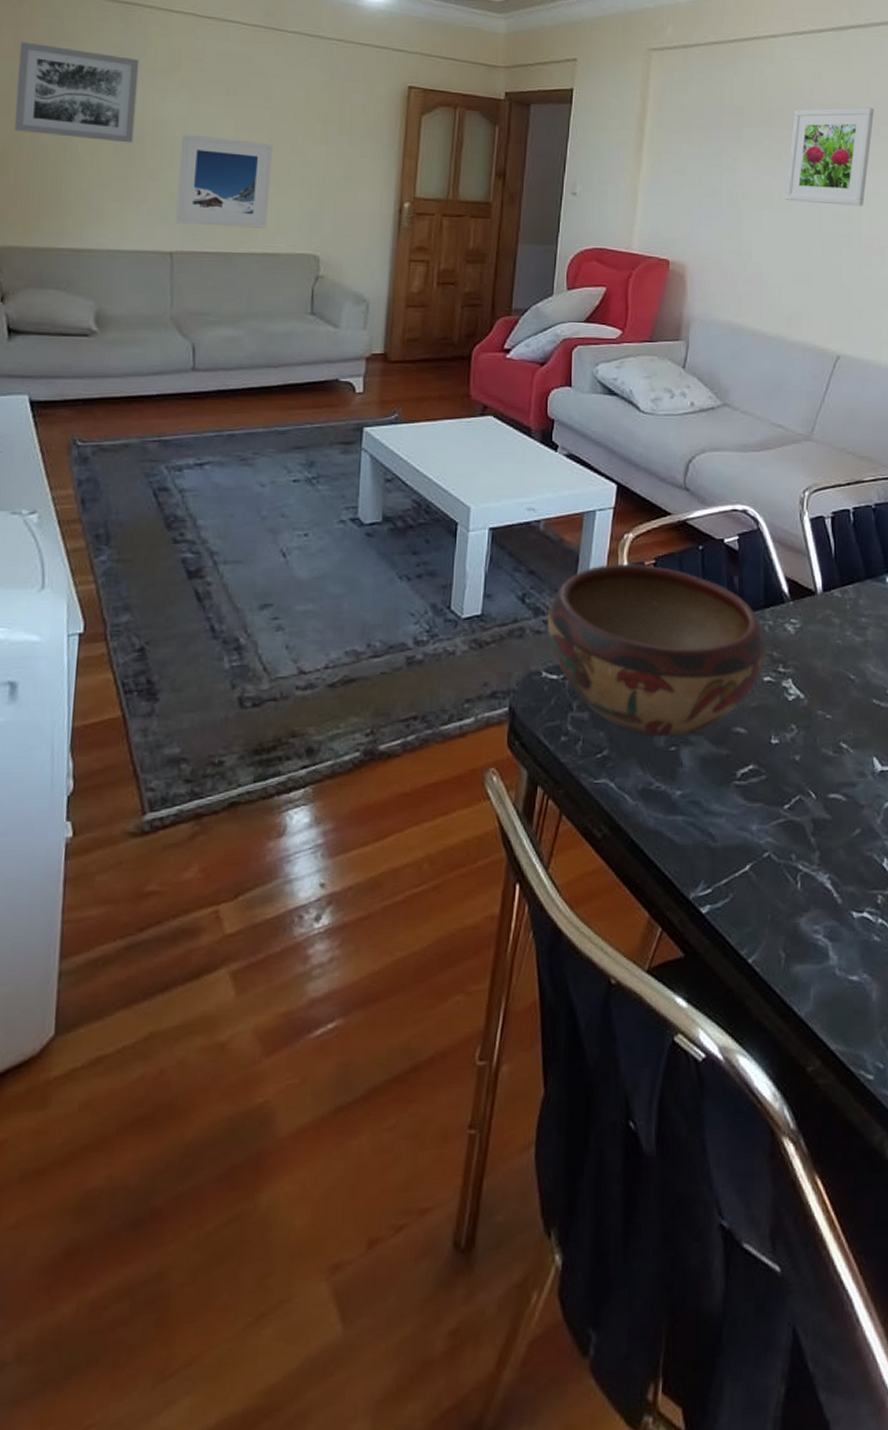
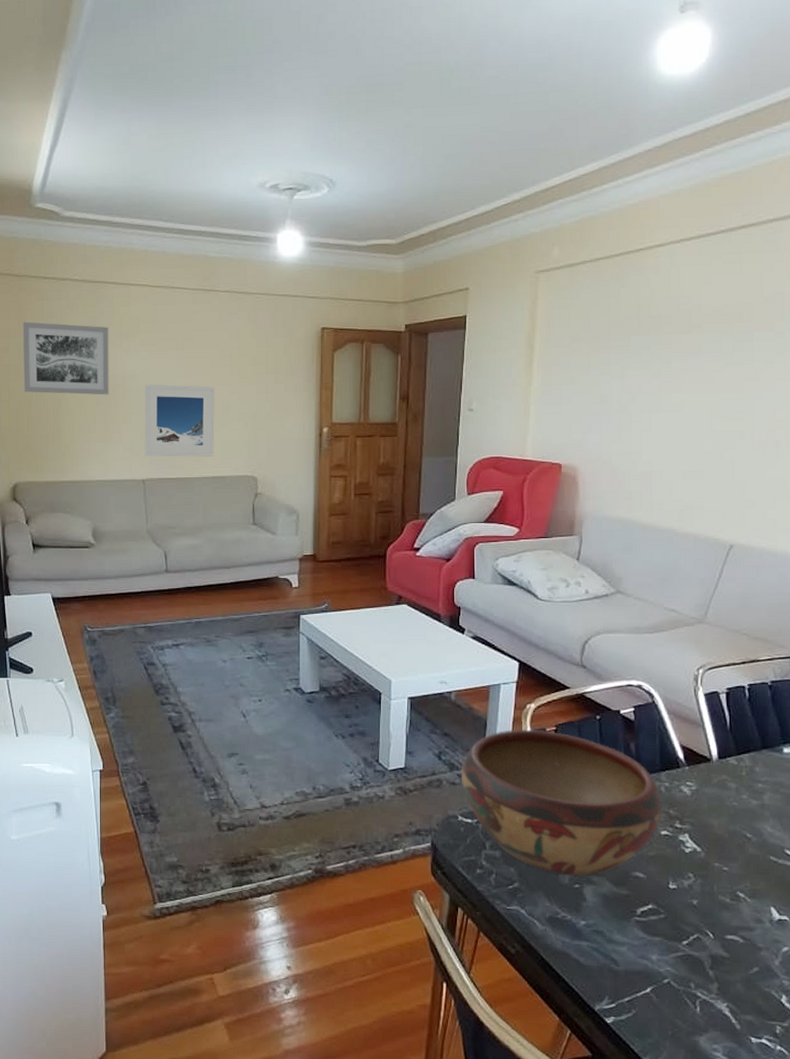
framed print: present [785,107,874,206] -> none [674,305,767,403]

